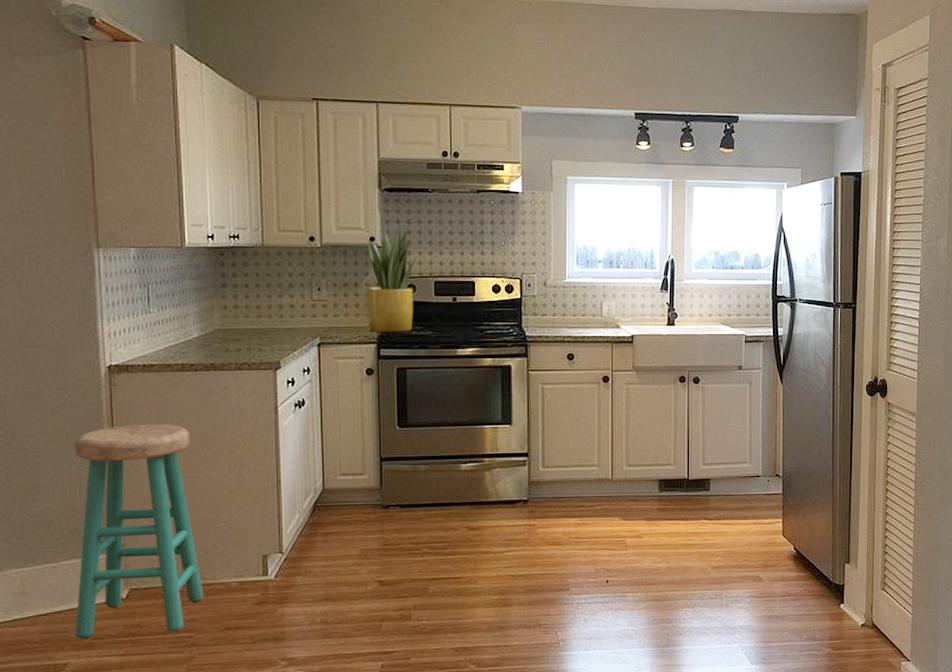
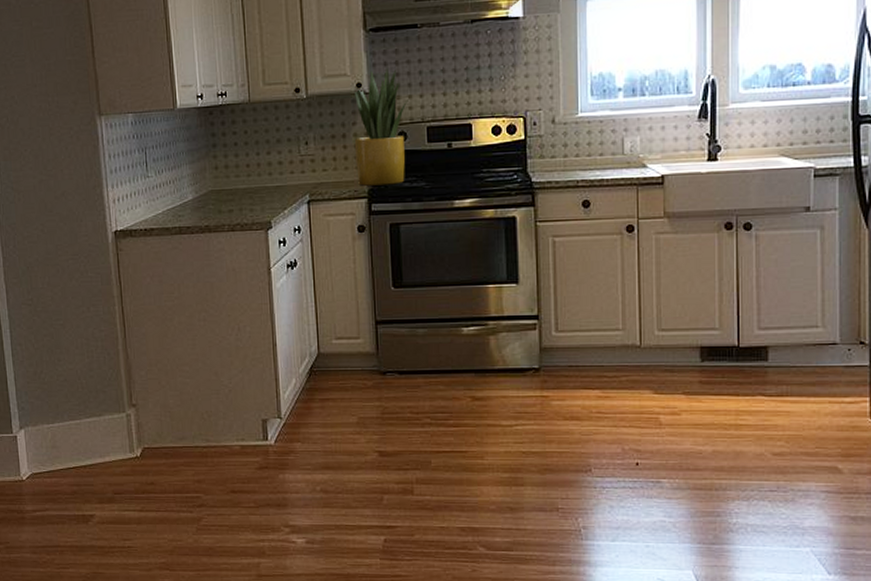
stool: present [75,423,204,639] -> none [89,287,209,493]

